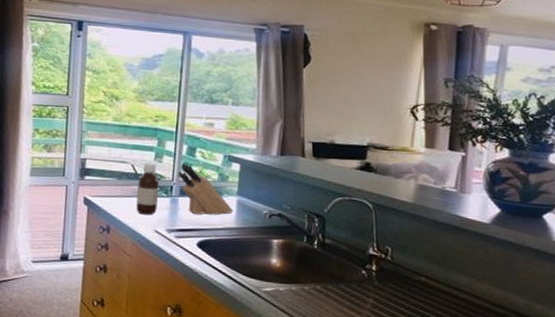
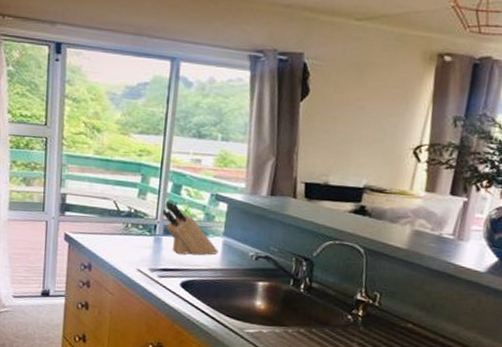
bottle: present [136,162,159,215] -> none [118,199,142,254]

